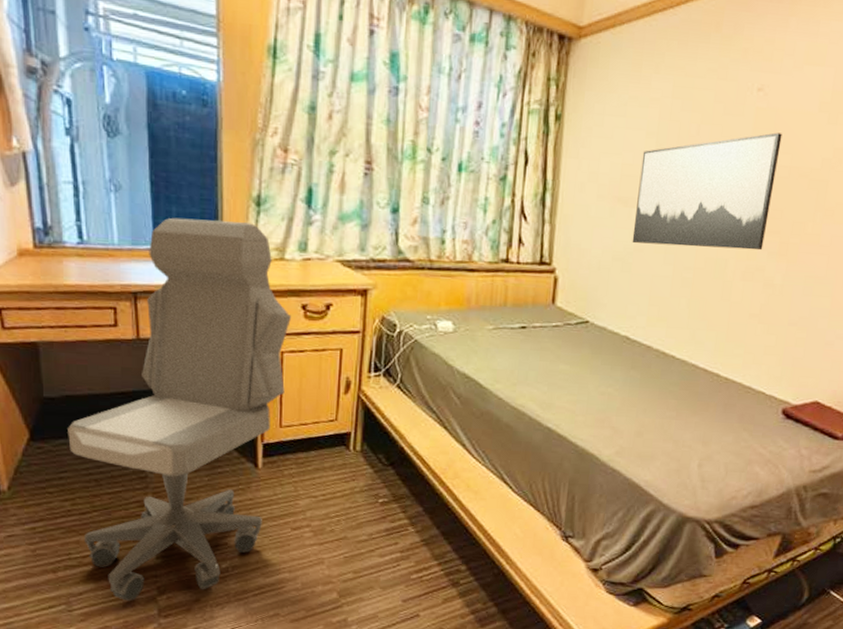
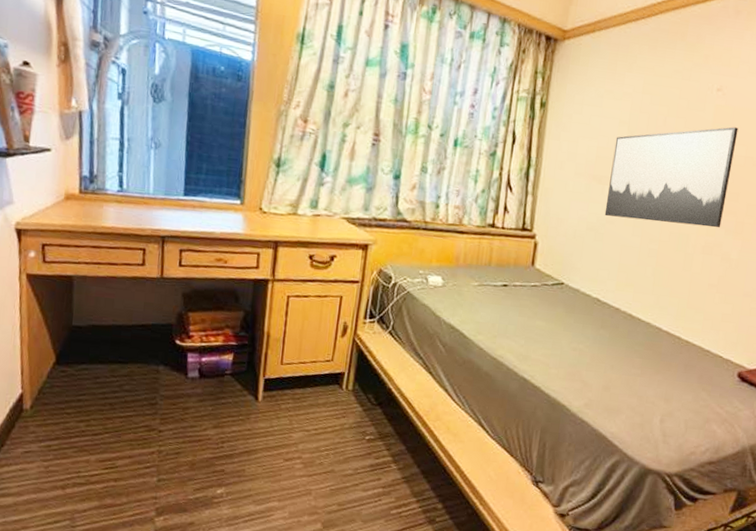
office chair: present [68,217,291,602] -> none [90,173,299,521]

